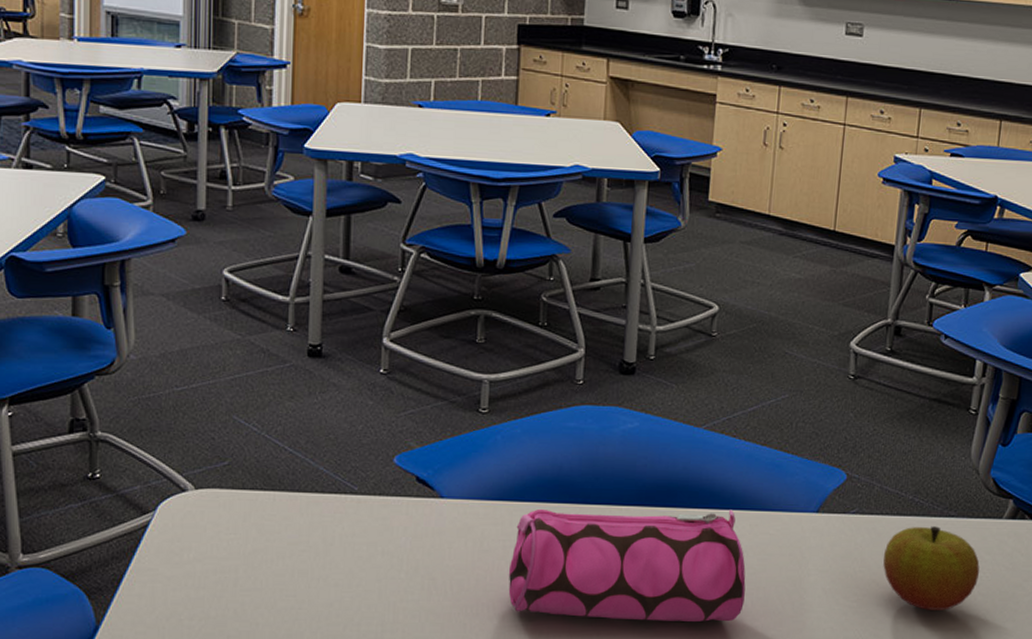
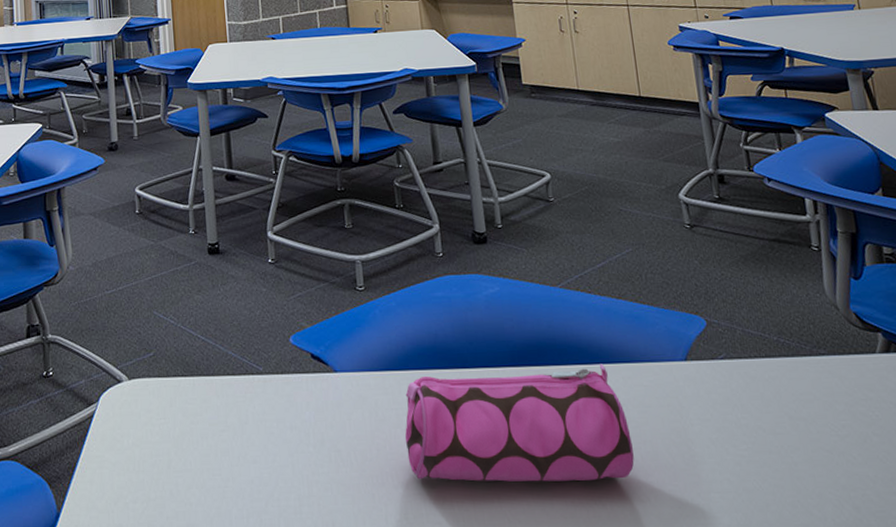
apple: present [883,526,980,610] -> none [762,366,869,455]

